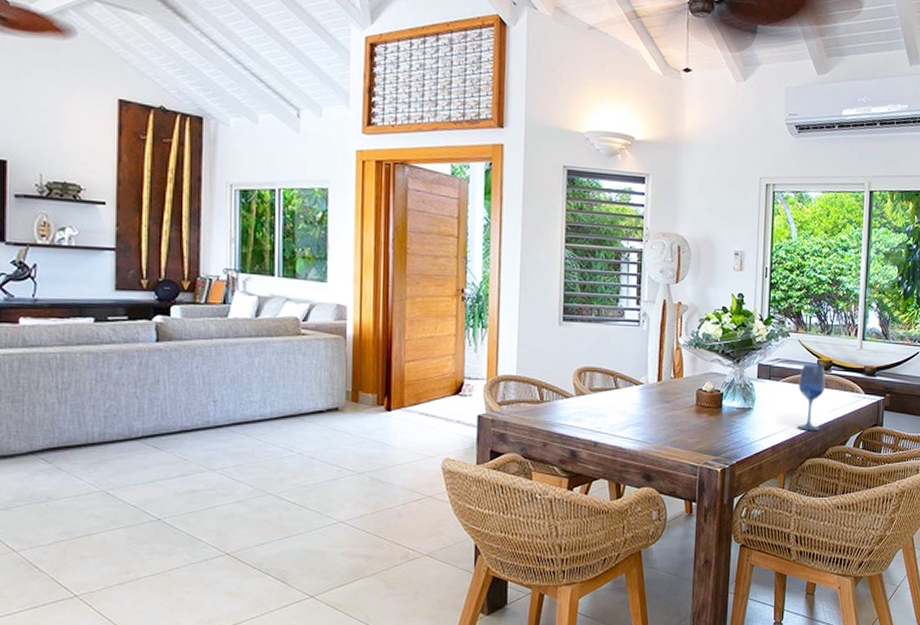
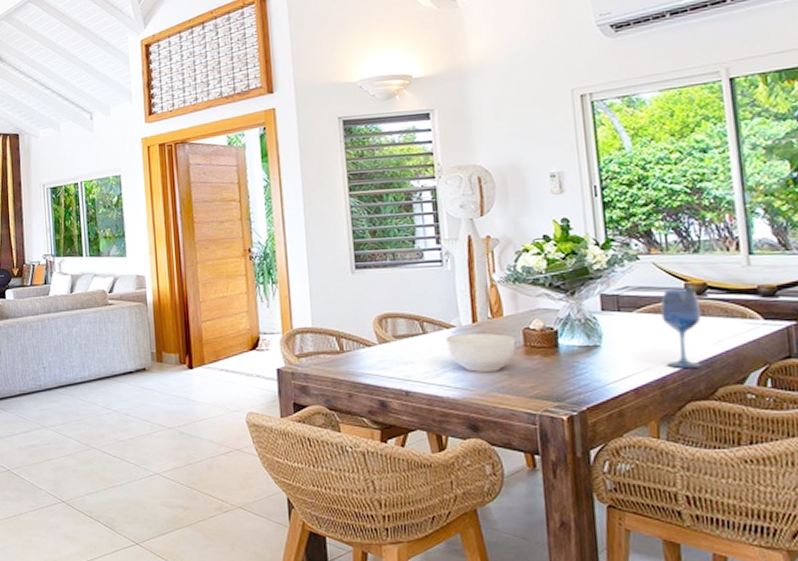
bowl: none [634,390,690,428] -> present [446,332,517,373]

